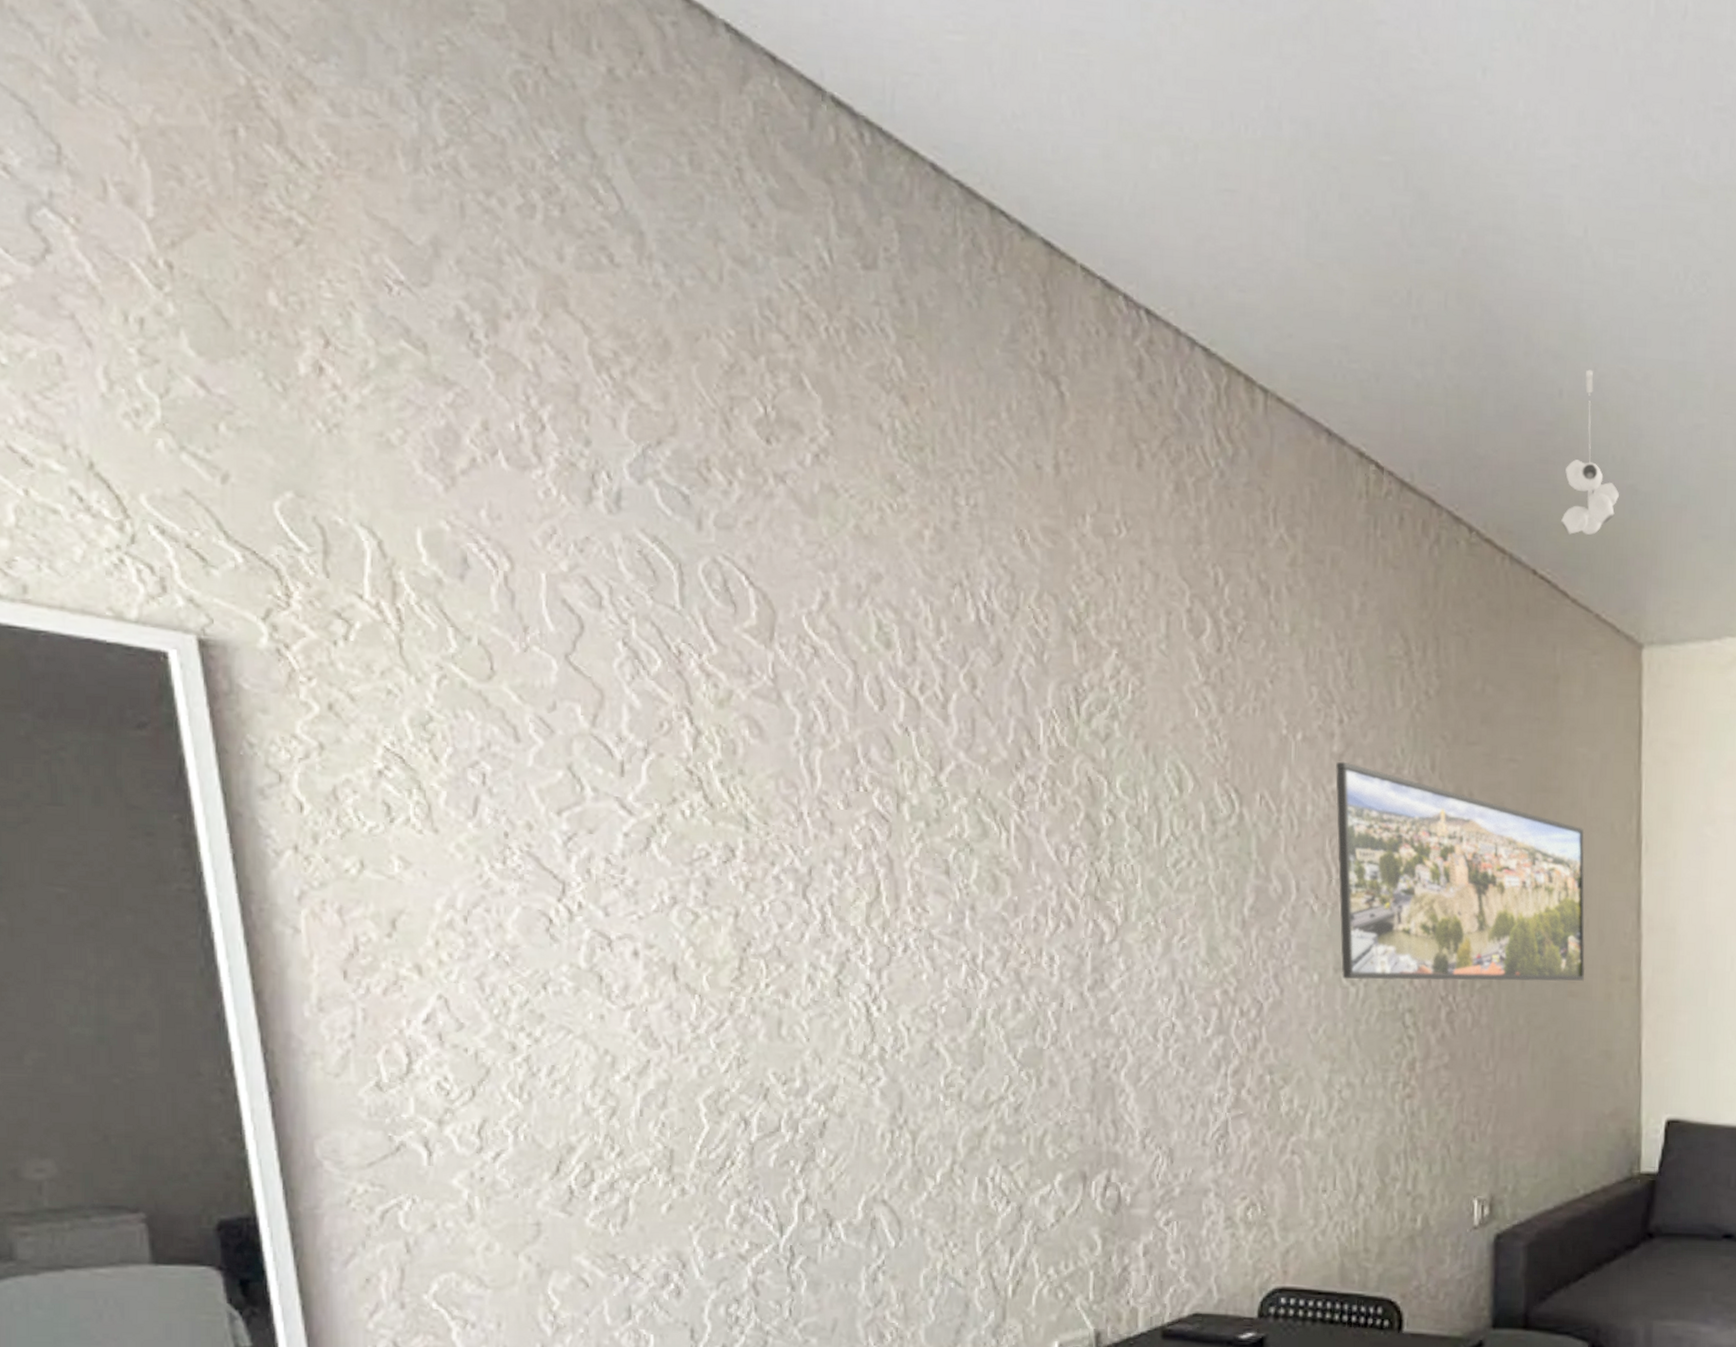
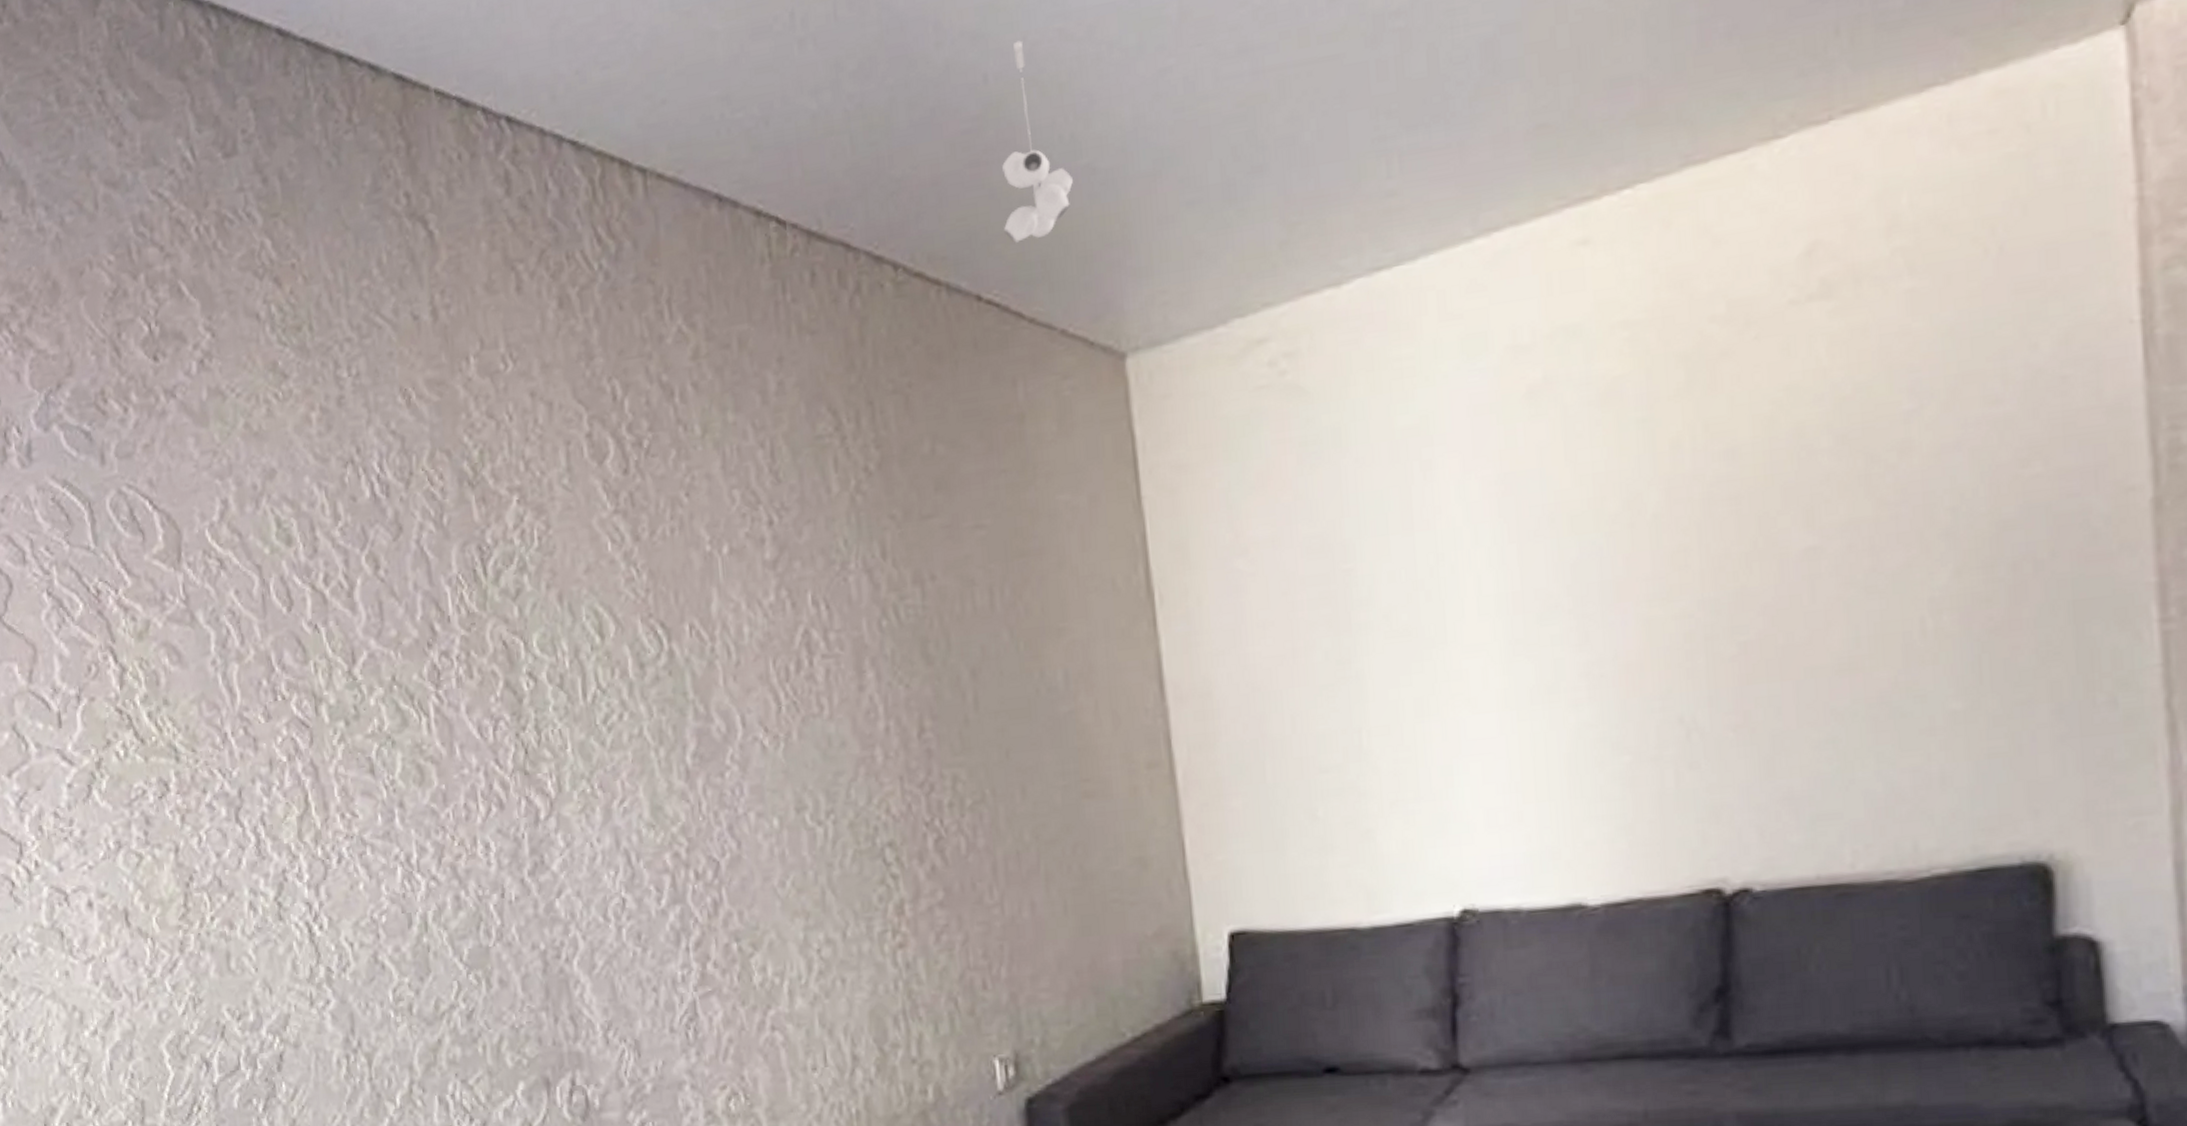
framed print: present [1335,761,1586,981] -> none [770,568,1101,820]

